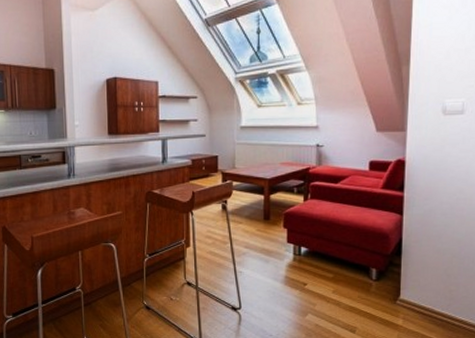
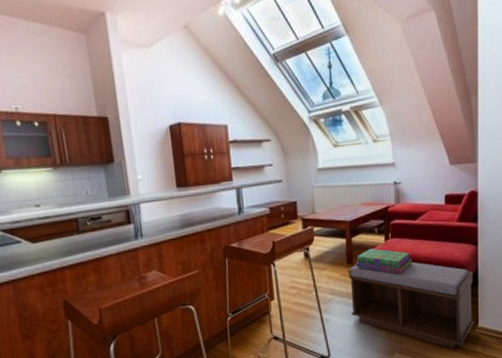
bench: none [264,222,396,318] -> present [348,262,474,349]
stack of books: none [272,207,332,236] -> present [355,248,413,274]

